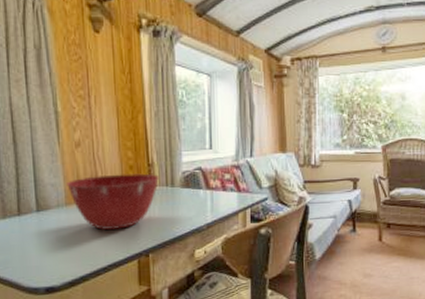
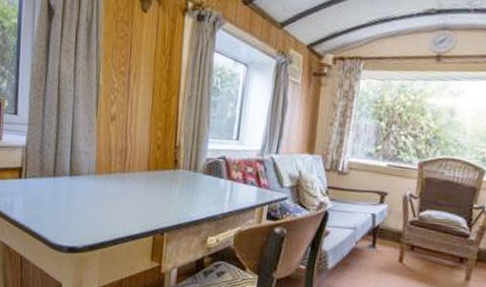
mixing bowl: present [67,173,160,230] -> none [99,150,185,205]

